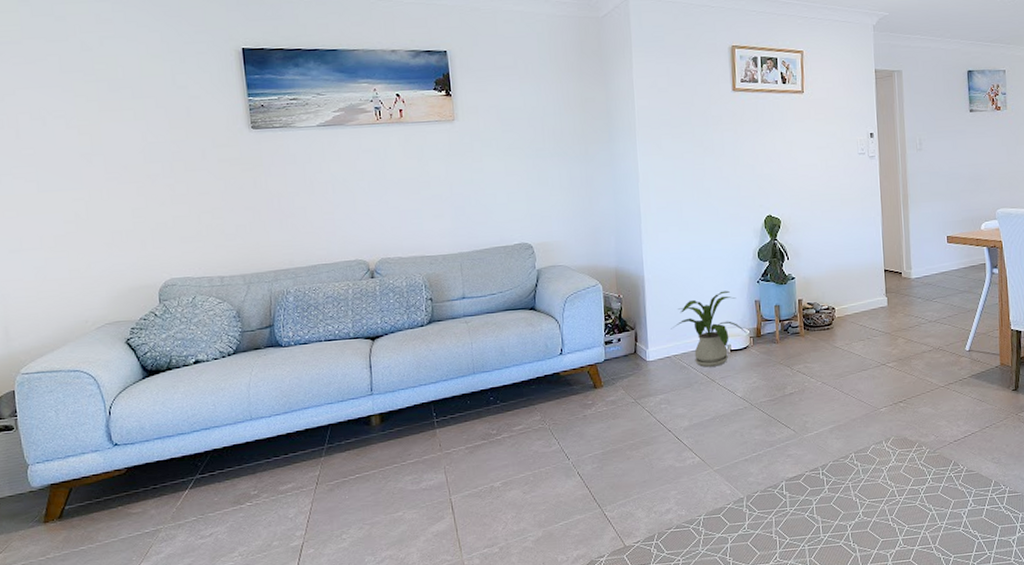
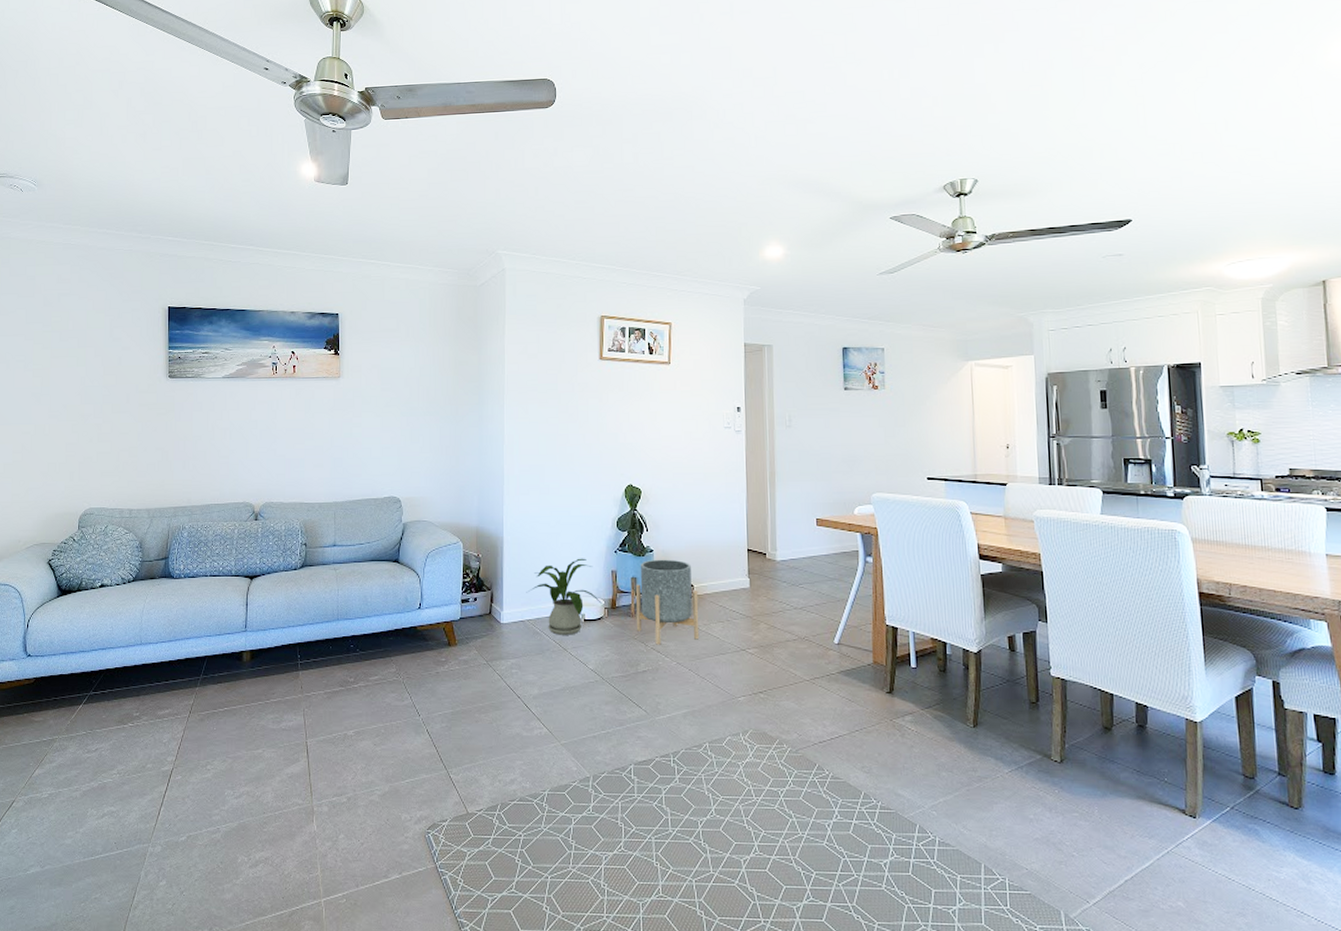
planter: none [779,285,842,368] -> present [635,559,700,645]

